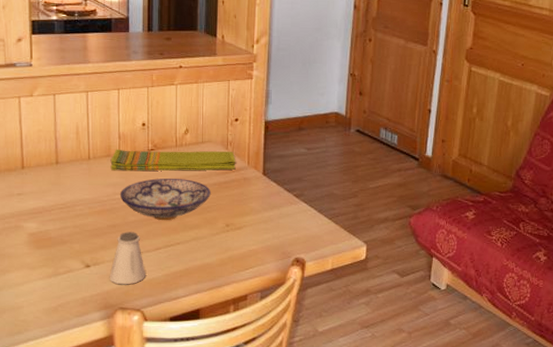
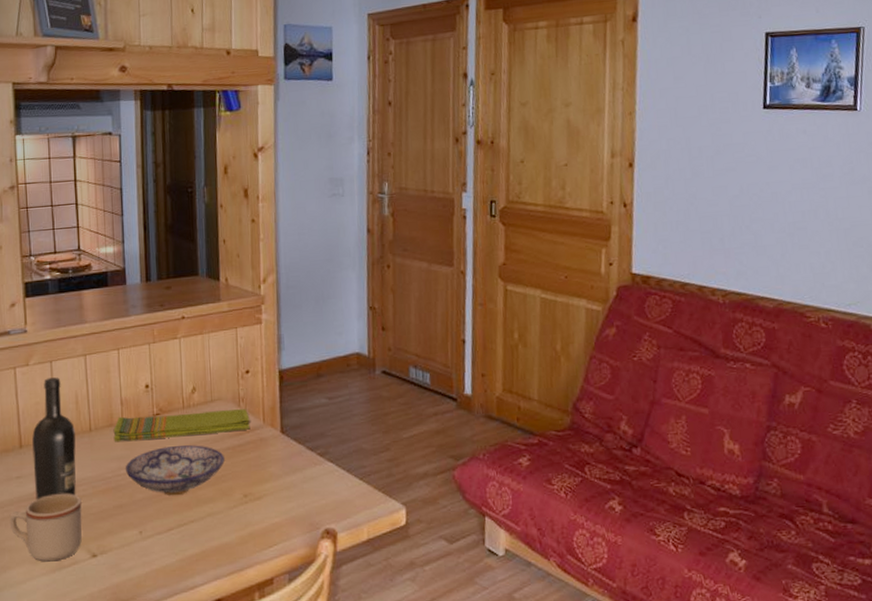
mug: none [10,212,78,269] -> present [9,493,82,562]
wine bottle: none [34,109,74,215] -> present [32,377,76,500]
saltshaker: present [109,232,145,285] -> none [118,511,158,575]

